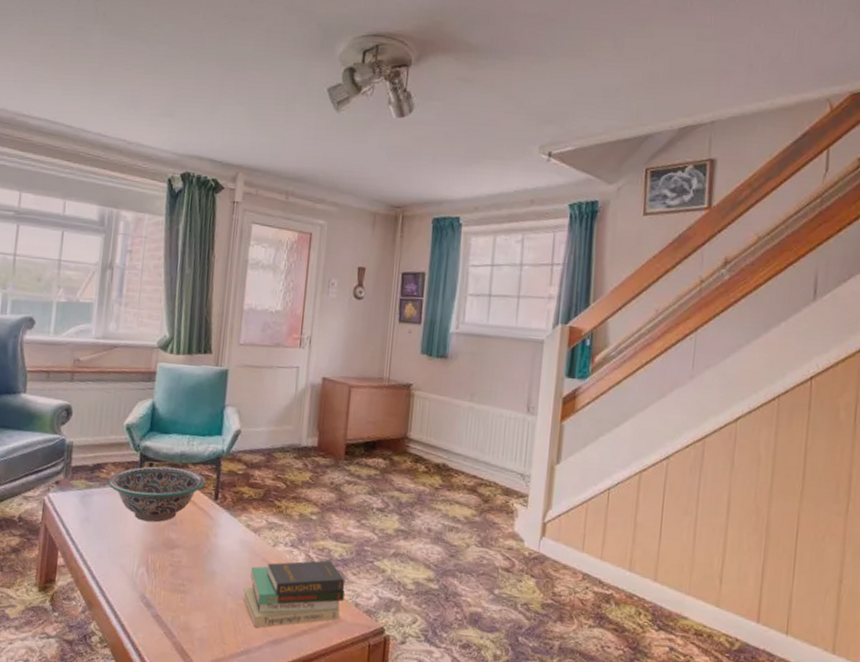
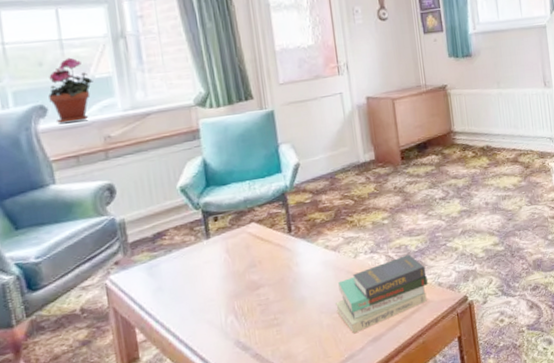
potted plant: none [38,278,77,340] -> present [48,57,93,125]
decorative bowl: present [108,466,206,523] -> none [174,212,277,274]

